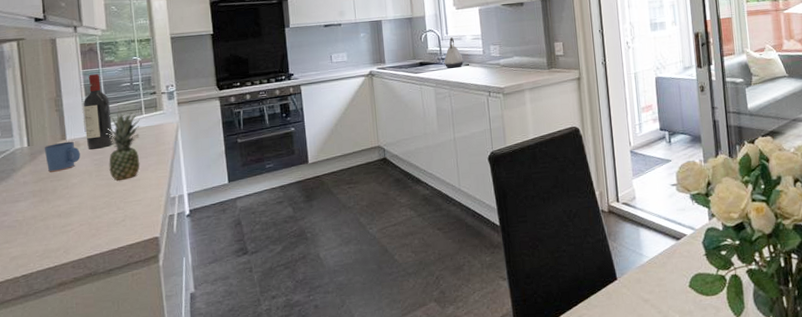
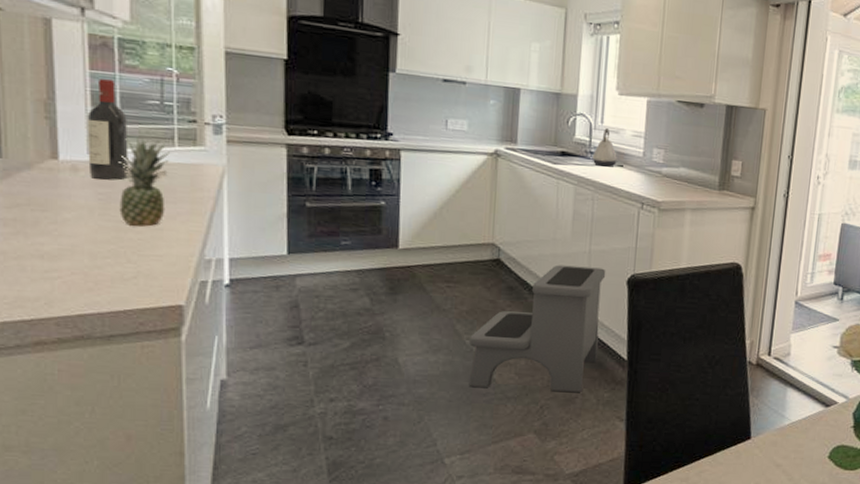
mug: present [44,141,80,172] -> none [23,161,78,200]
step stool: none [372,151,476,270] -> present [468,265,606,393]

